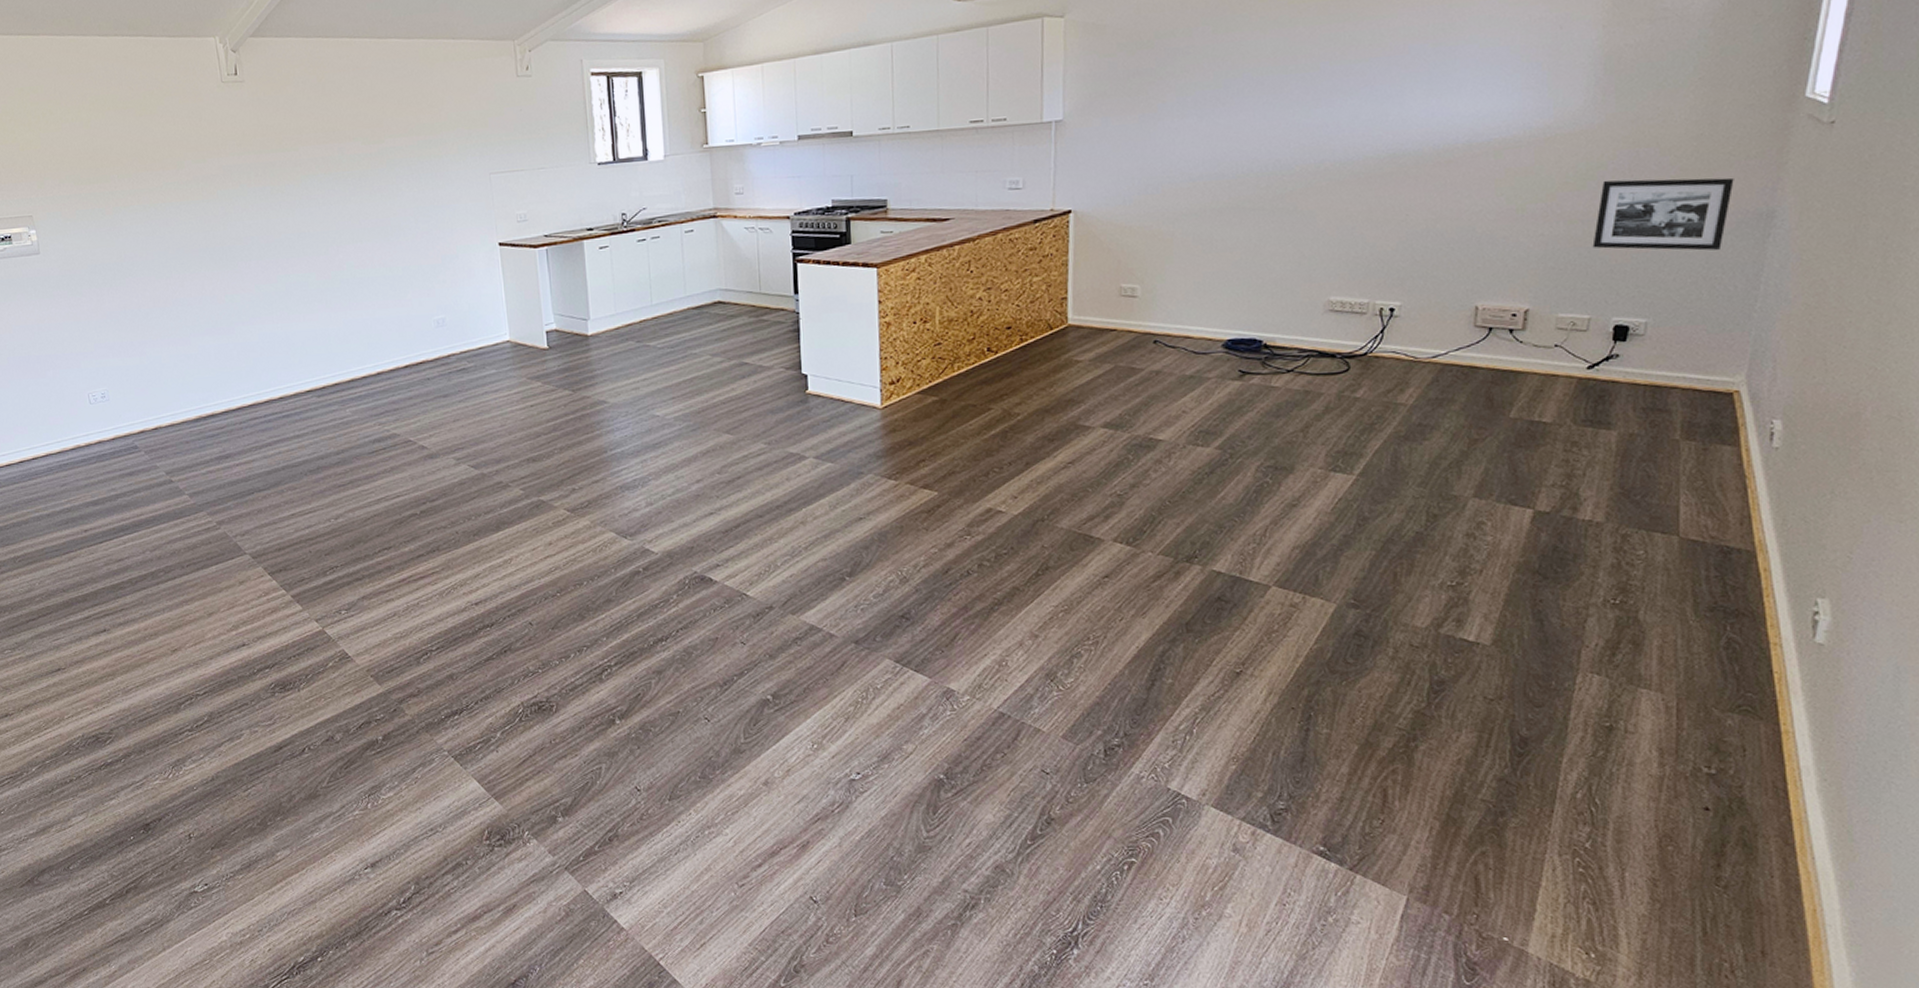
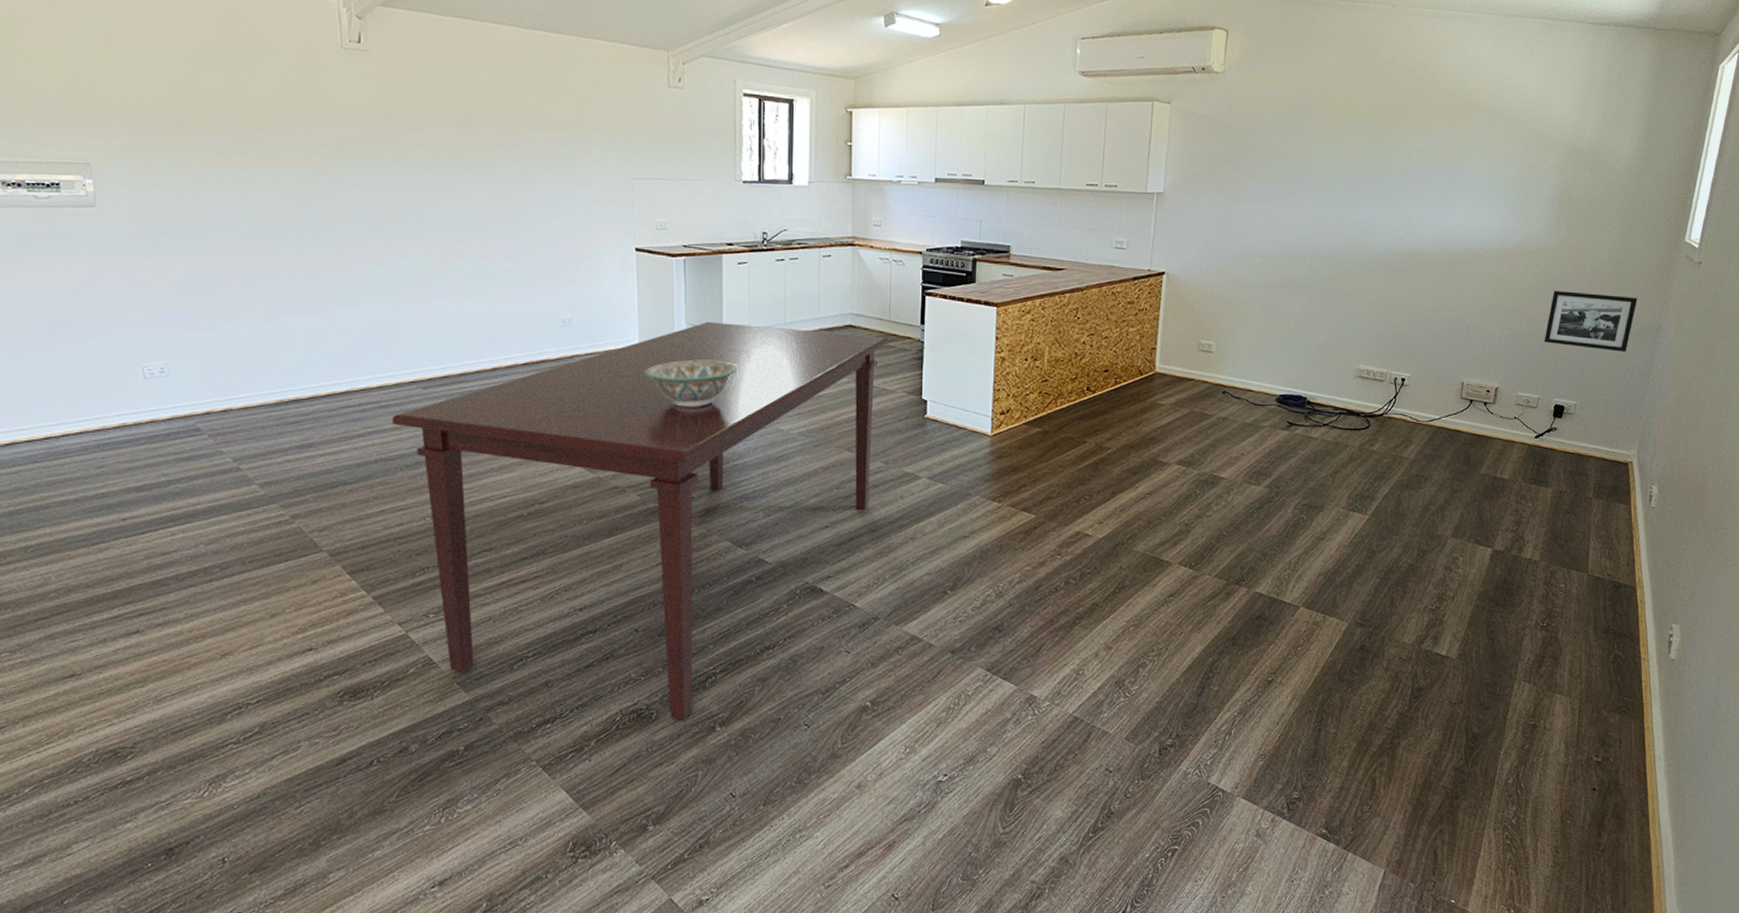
dining table: none [293,310,761,713] -> present [391,321,888,720]
decorative bowl: none [518,349,607,399] -> present [645,360,737,407]

